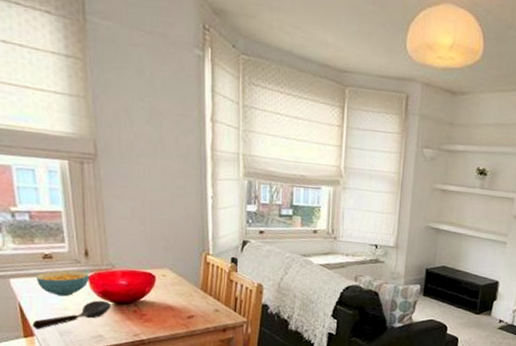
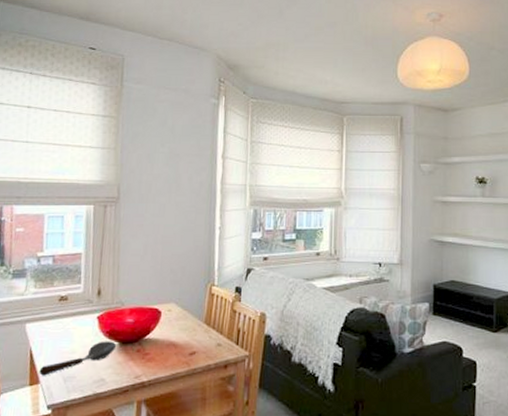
cereal bowl: present [36,270,89,297] -> none [50,312,99,339]

